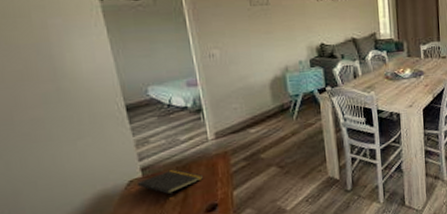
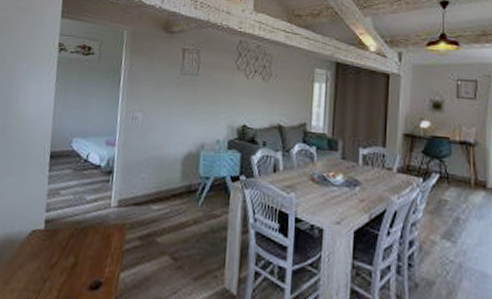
notepad: present [136,169,204,198] -> none [37,229,97,260]

